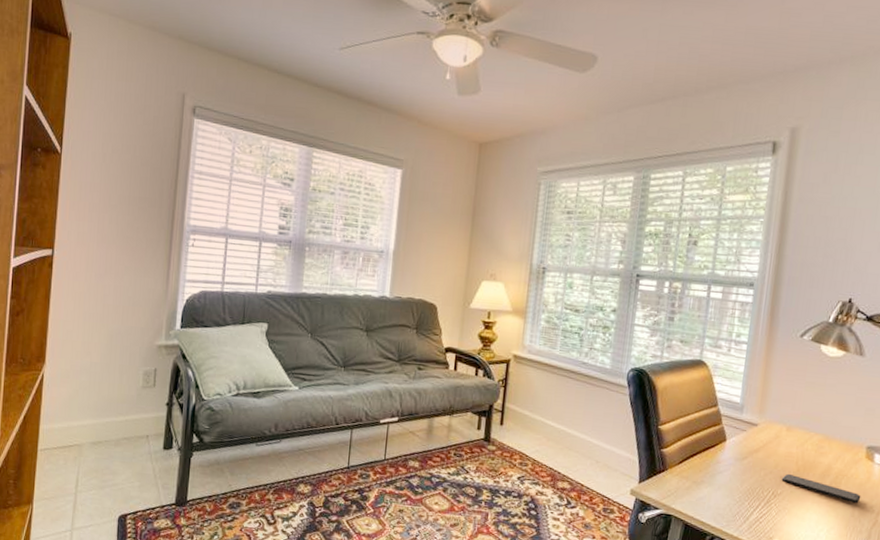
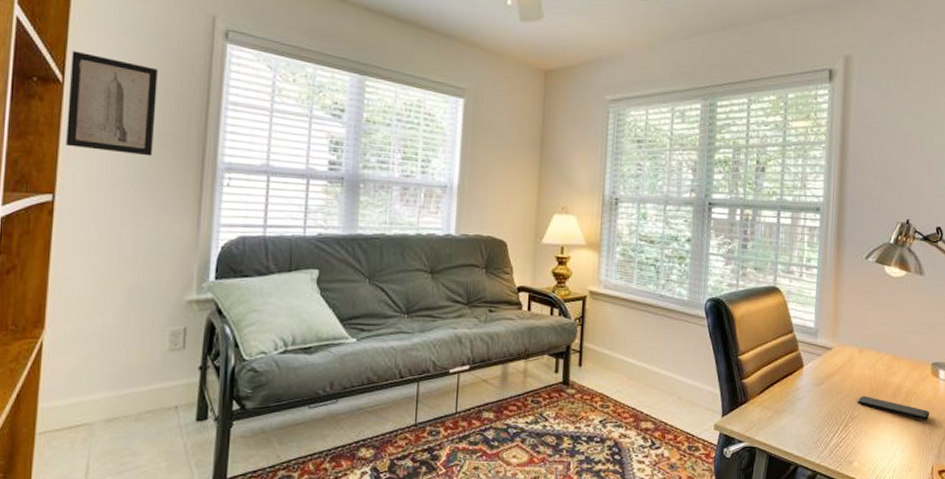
wall art: none [63,125,137,219] -> present [66,50,158,156]

